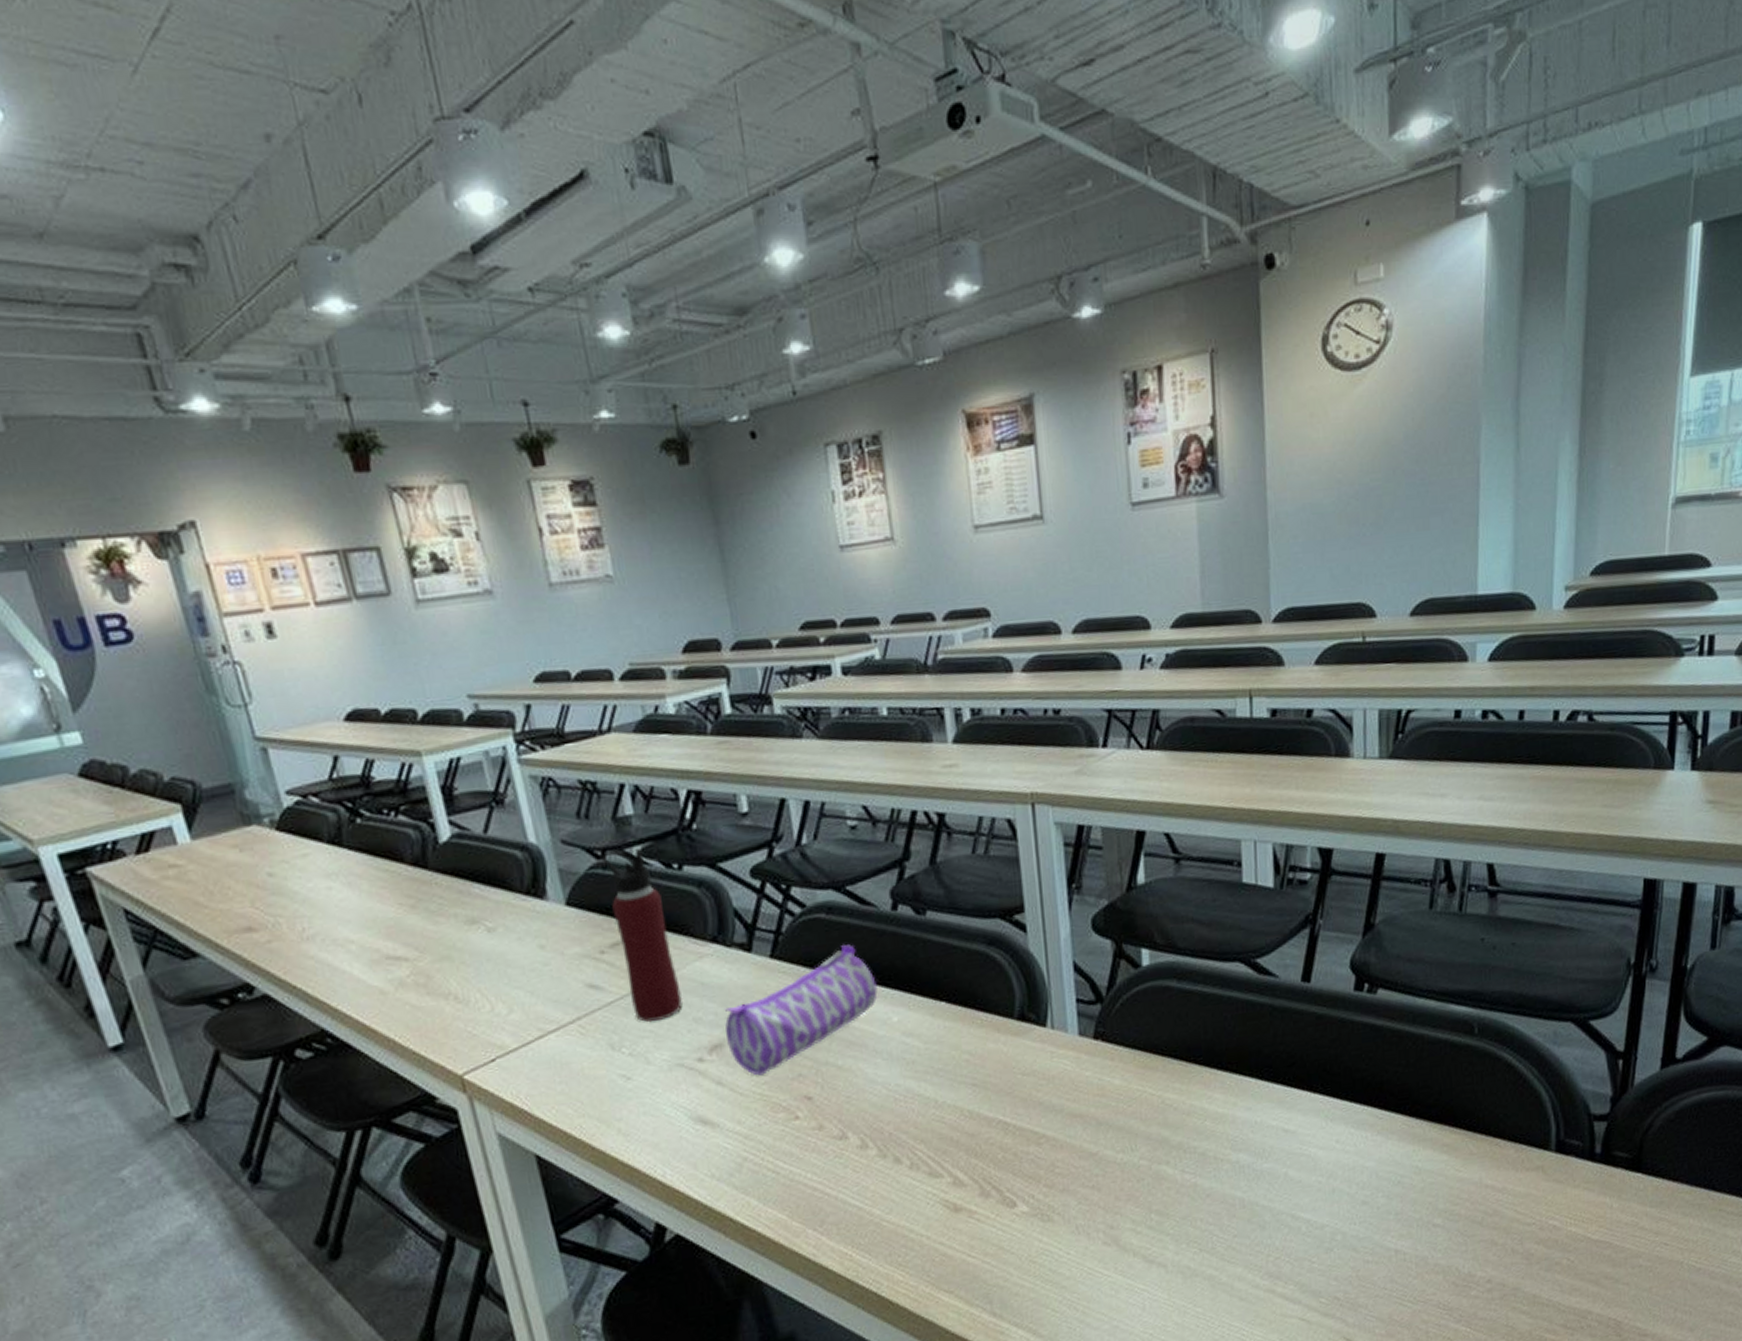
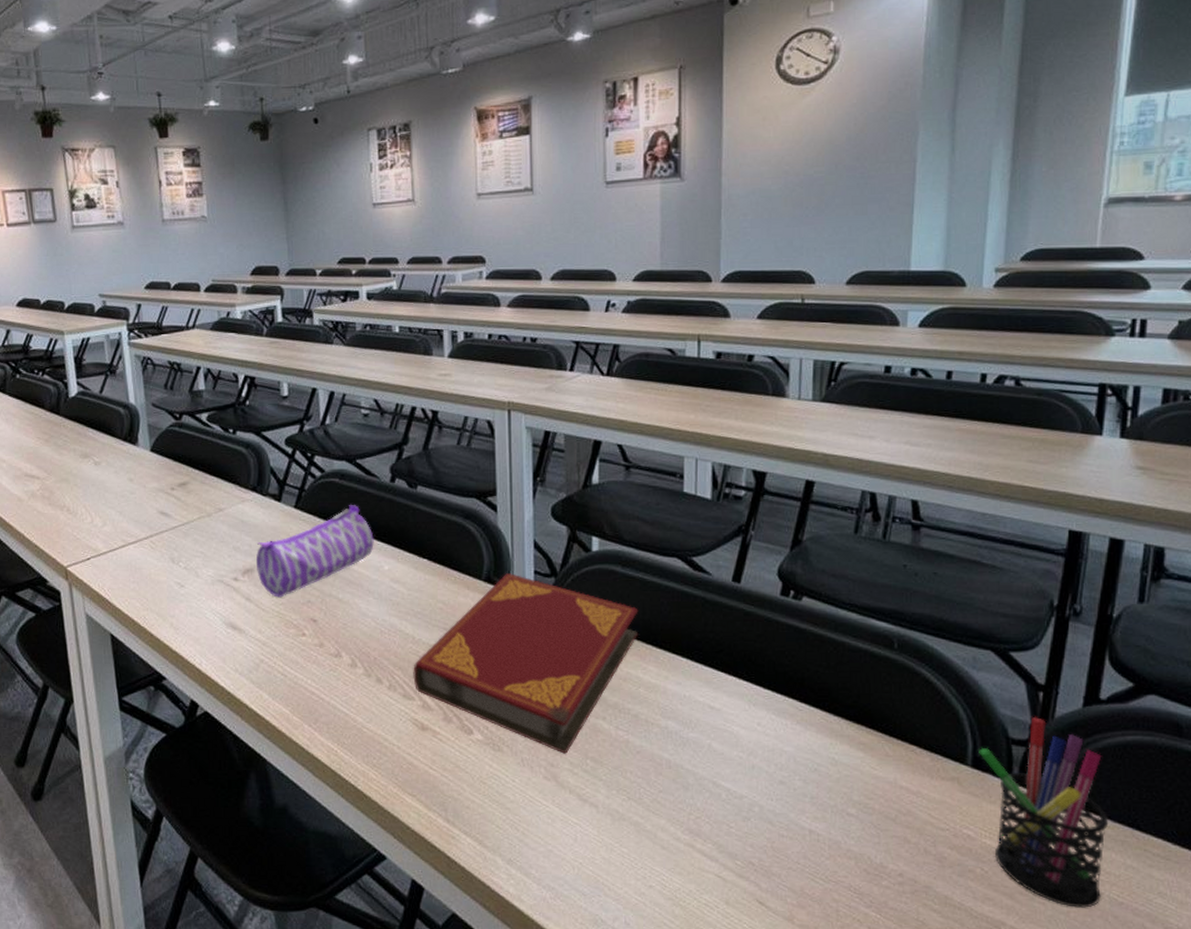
water bottle: present [602,847,683,1023] -> none [180,414,227,546]
hardback book: none [938,1006,1201,1212] -> present [413,573,639,754]
pen holder: none [1562,1086,1687,1283] -> present [979,716,1109,908]

